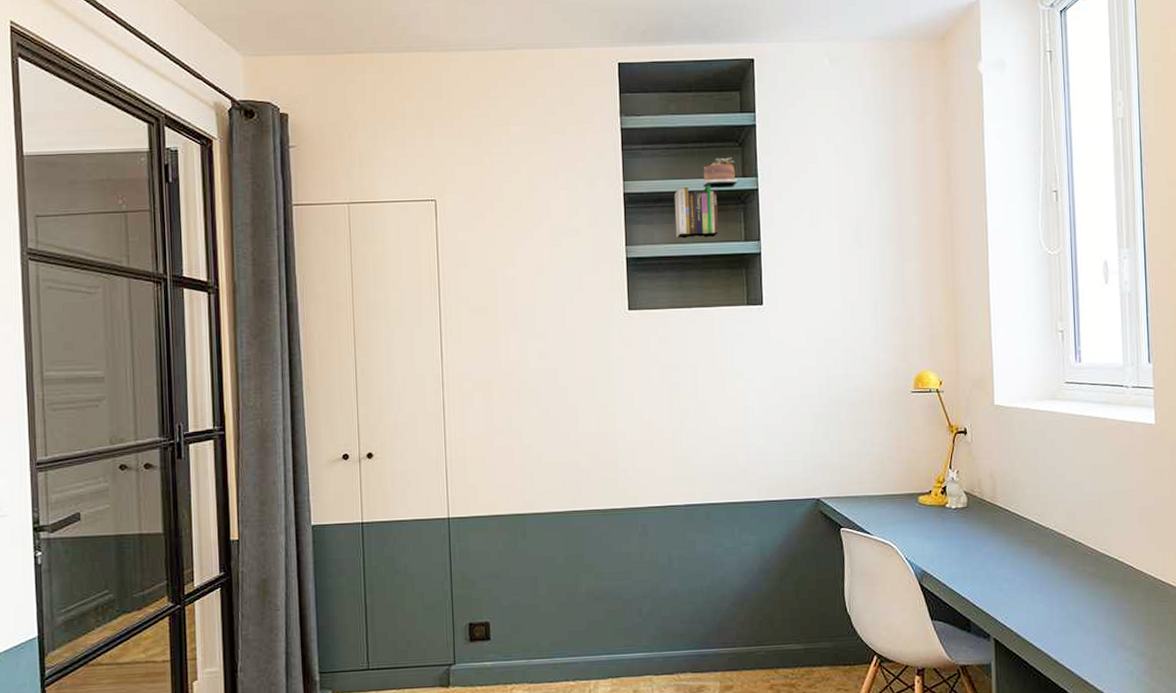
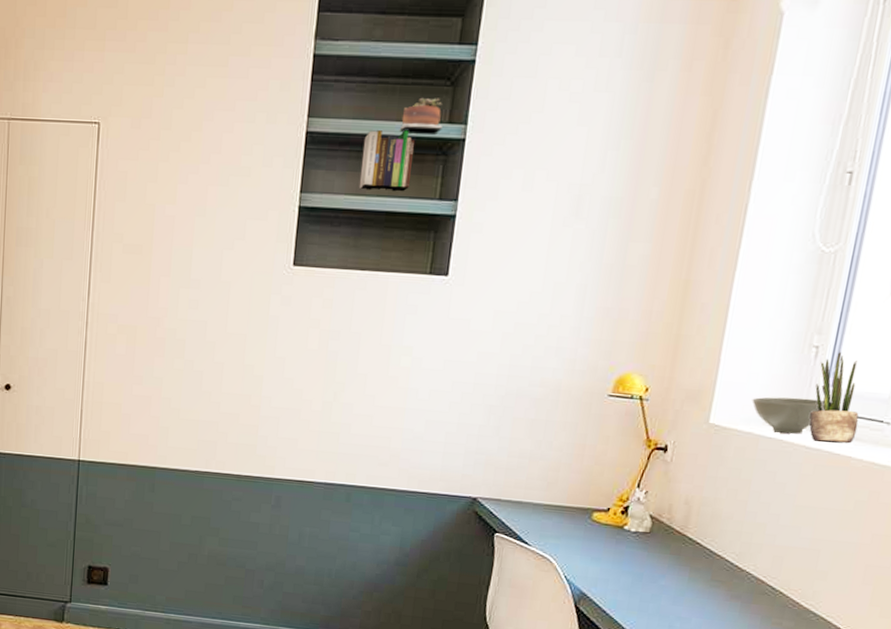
bowl: none [1023,374,1079,406] -> present [752,397,825,434]
potted plant: none [1067,332,1106,410] -> present [809,351,859,444]

